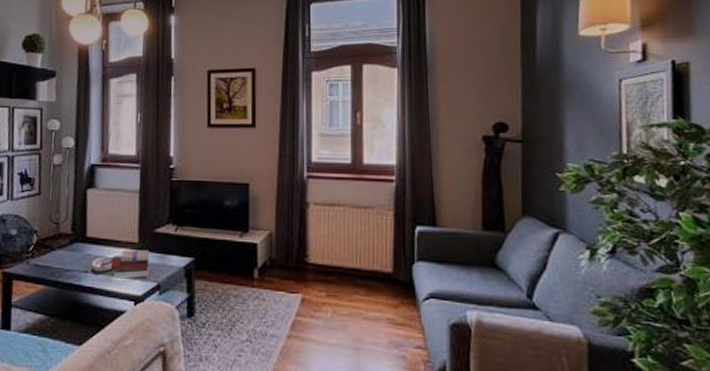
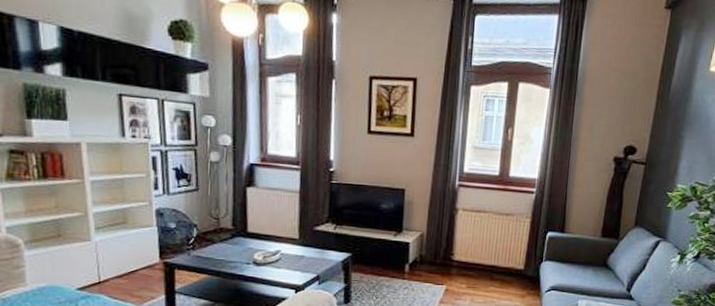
books: present [110,249,150,279] -> none [271,245,310,271]

